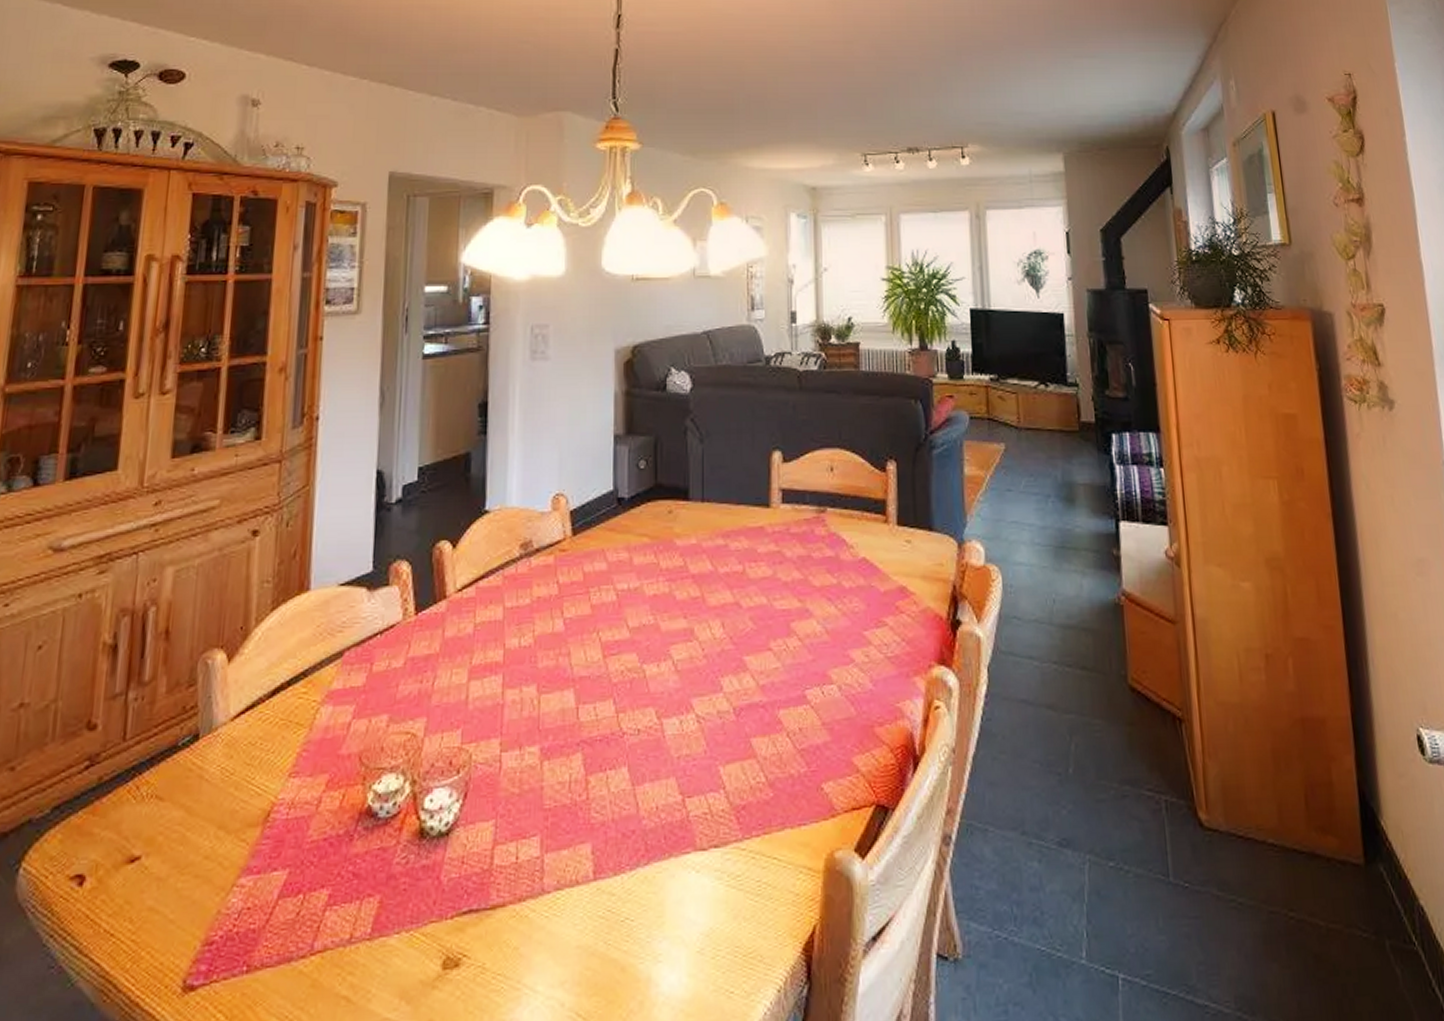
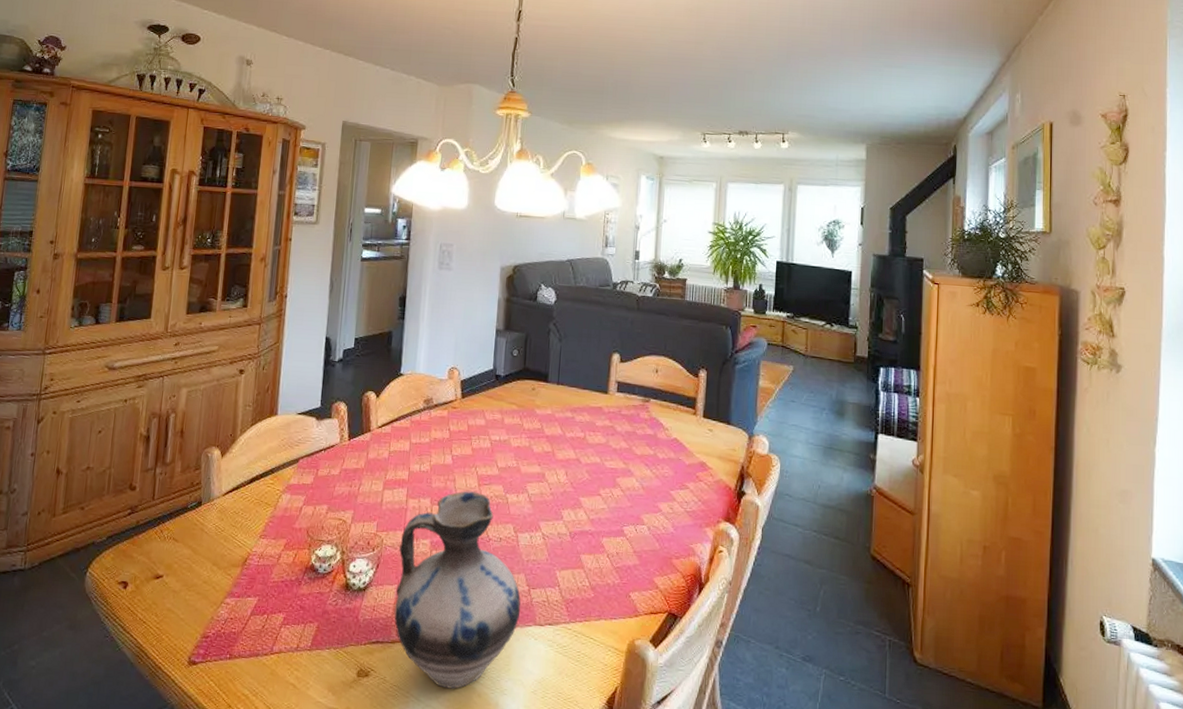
ceramic jug: none [492,667,674,967] -> present [394,491,521,689]

